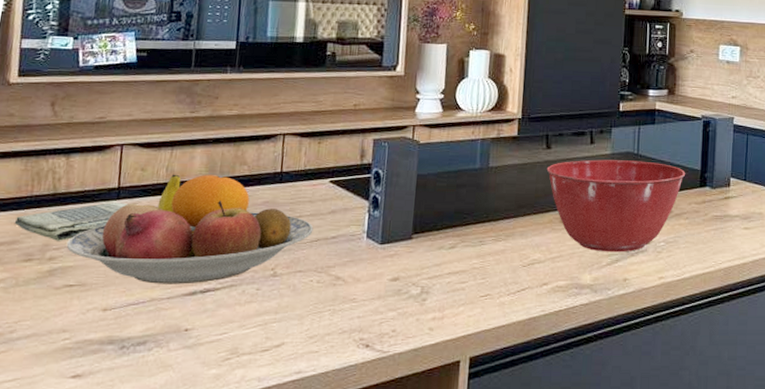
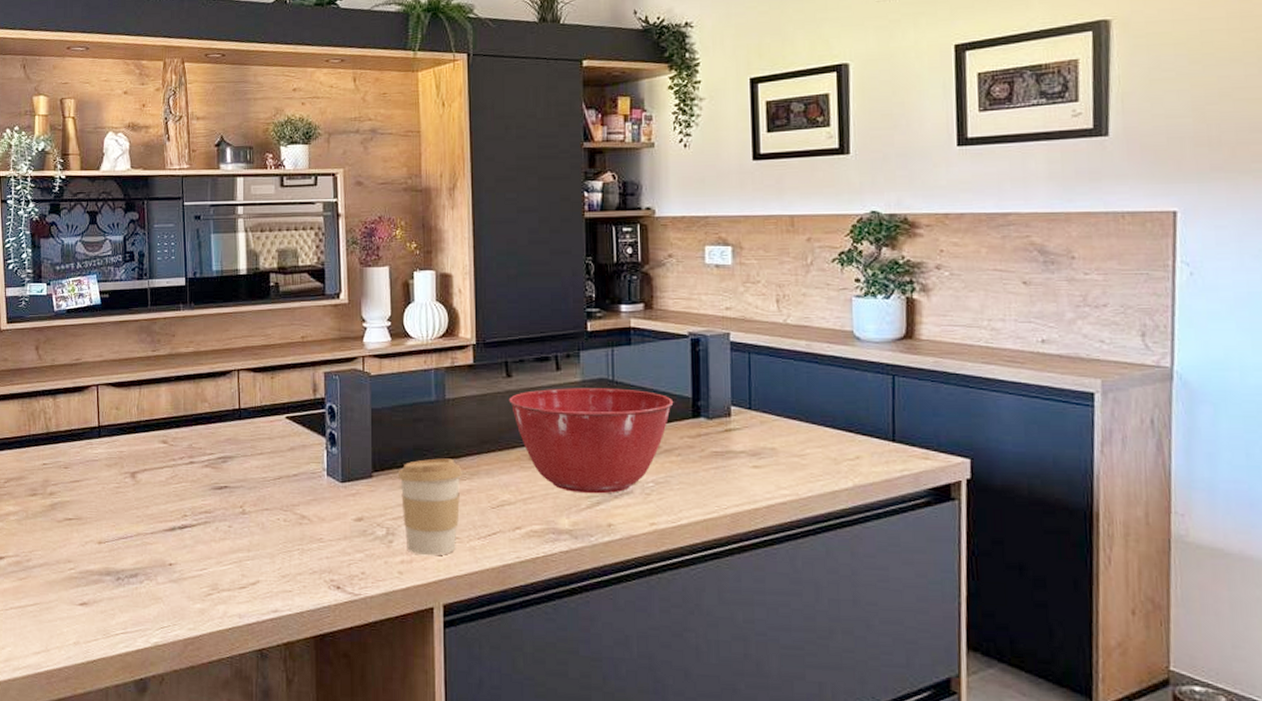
dish towel: present [14,202,129,241] -> none [19,440,109,477]
fruit bowl: present [66,174,314,285] -> none [62,412,275,520]
coffee cup: none [436,221,499,312] -> present [397,458,462,556]

